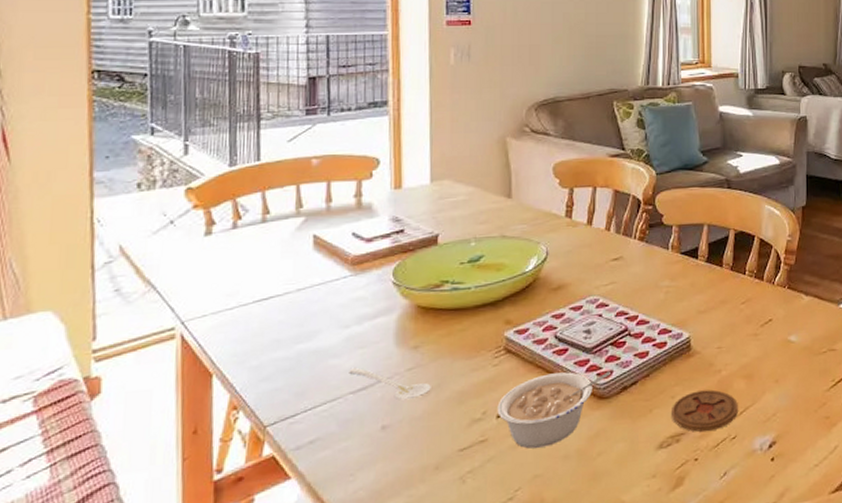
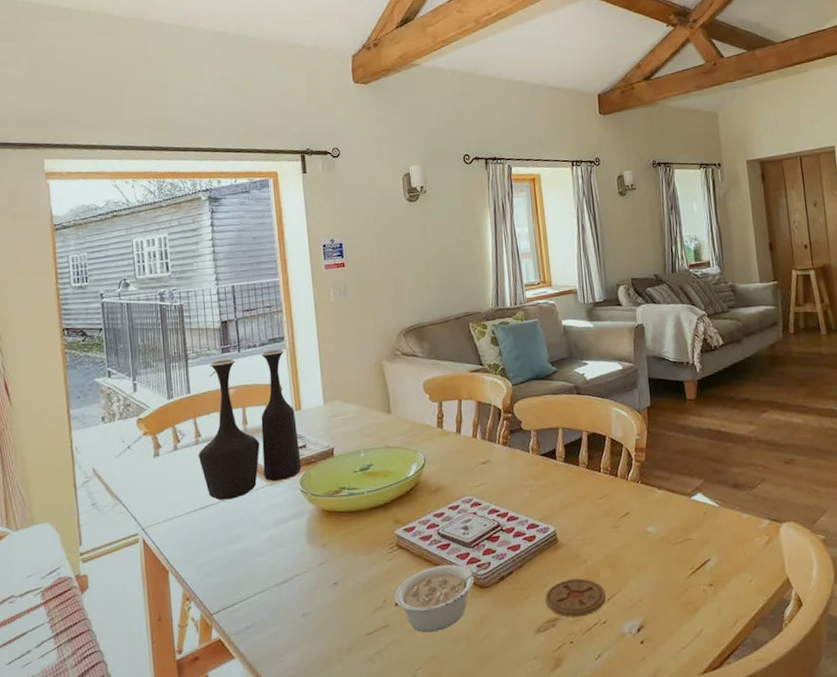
vase: none [263,116,397,291] -> present [198,349,302,500]
stirrer: present [349,367,431,400] -> none [272,563,339,591]

